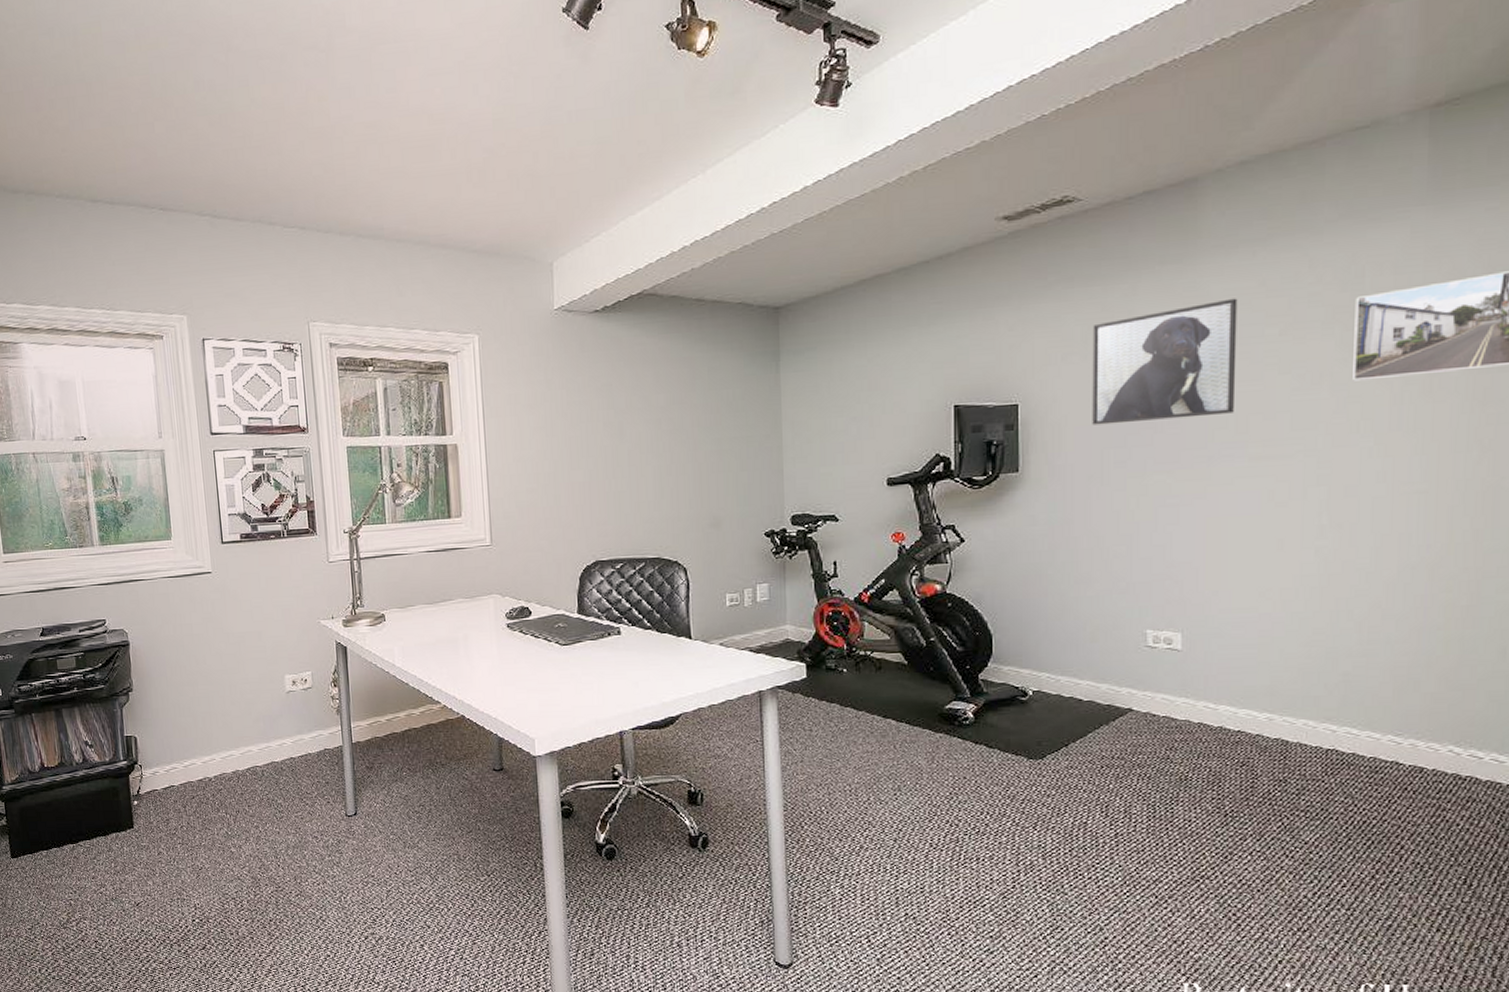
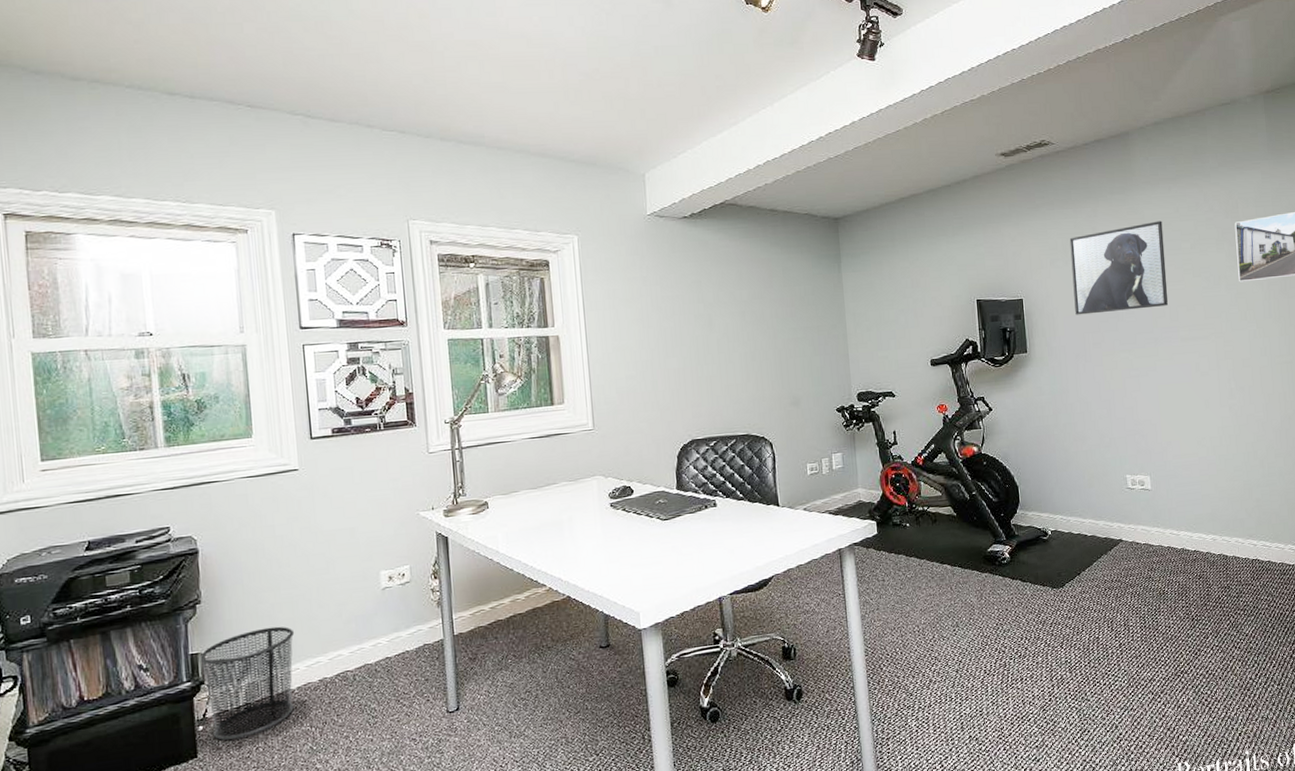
waste bin: none [132,718,212,817] -> present [198,626,295,741]

